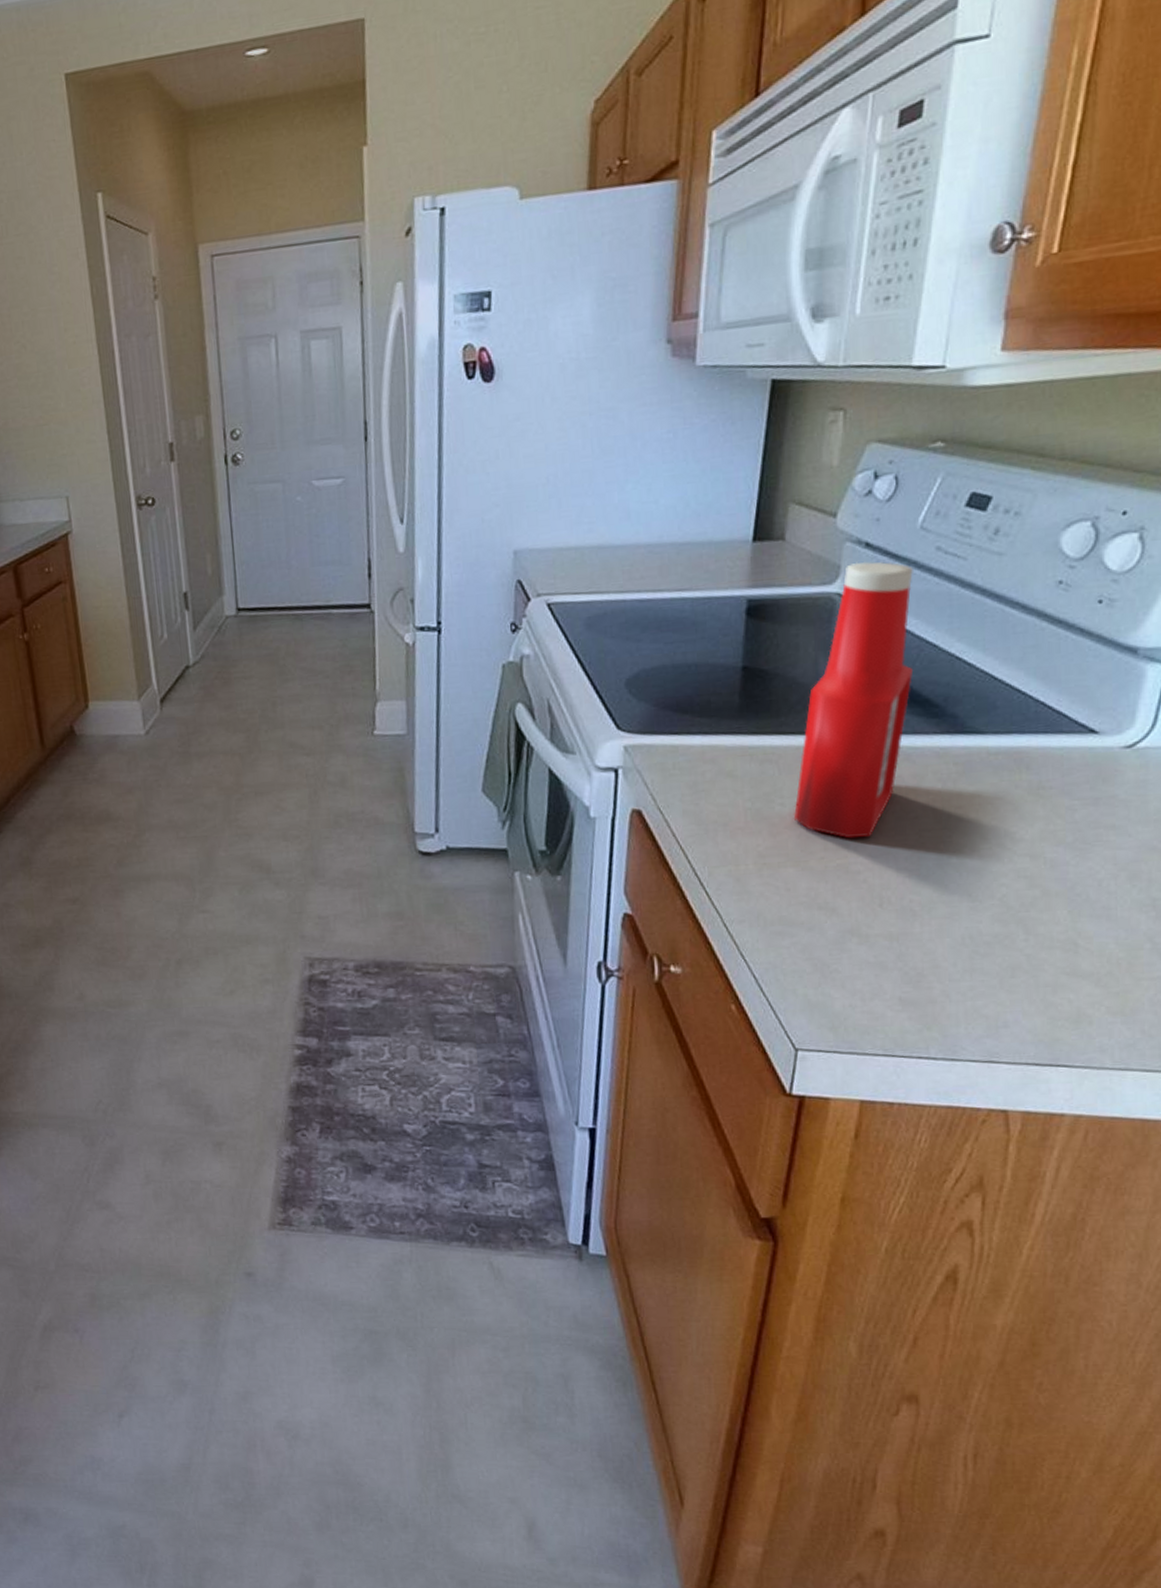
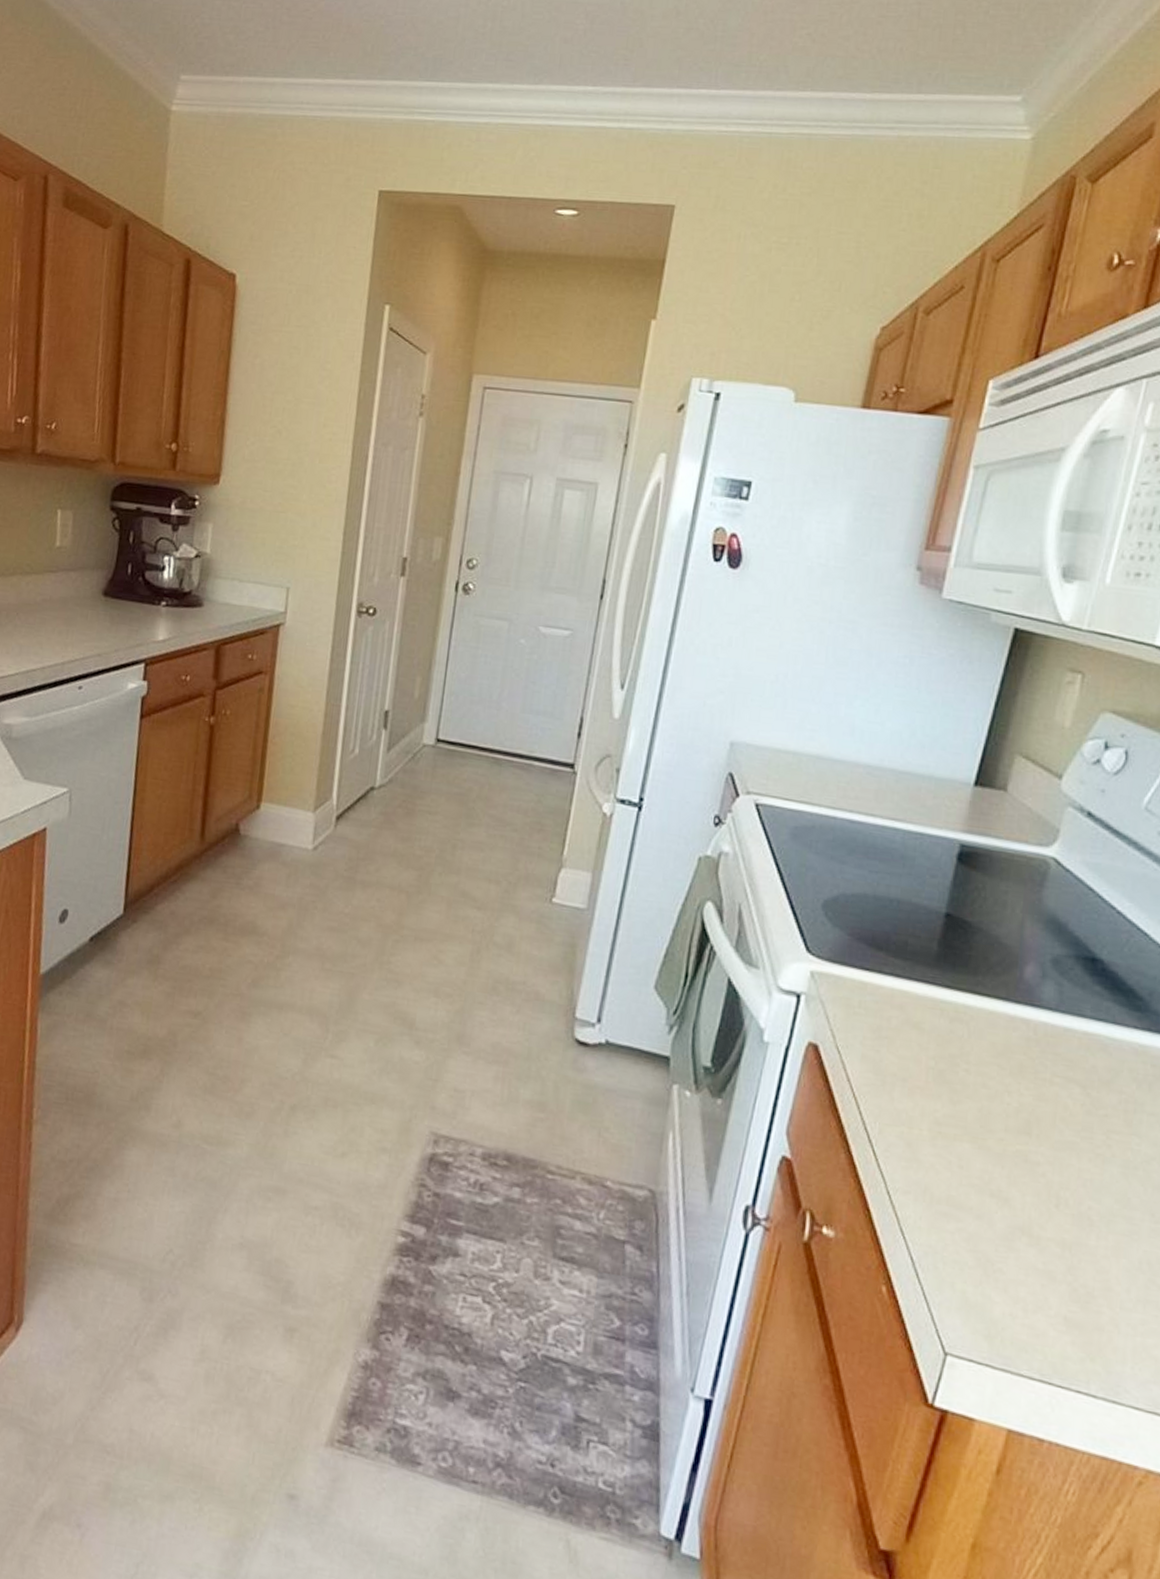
ketchup bottle: present [793,561,915,839] -> none [976,829,1134,1126]

